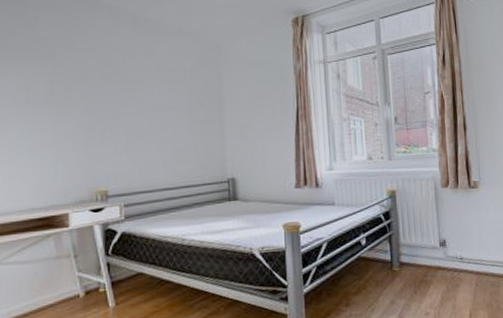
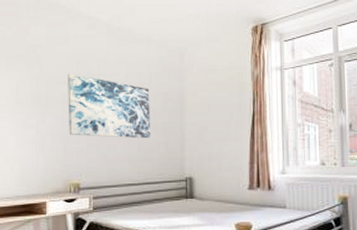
wall art: none [88,68,188,139] -> present [68,73,151,139]

